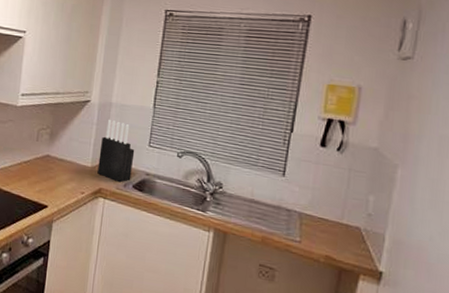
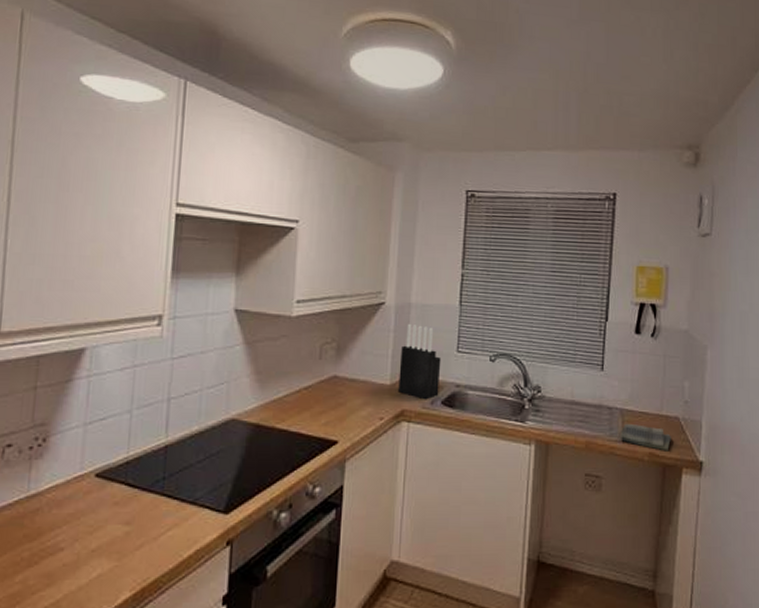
dish towel: none [296,226,351,257] -> present [620,423,672,451]

